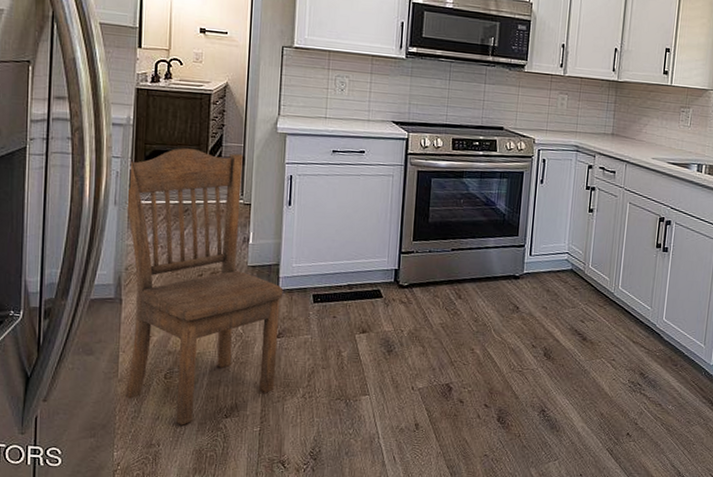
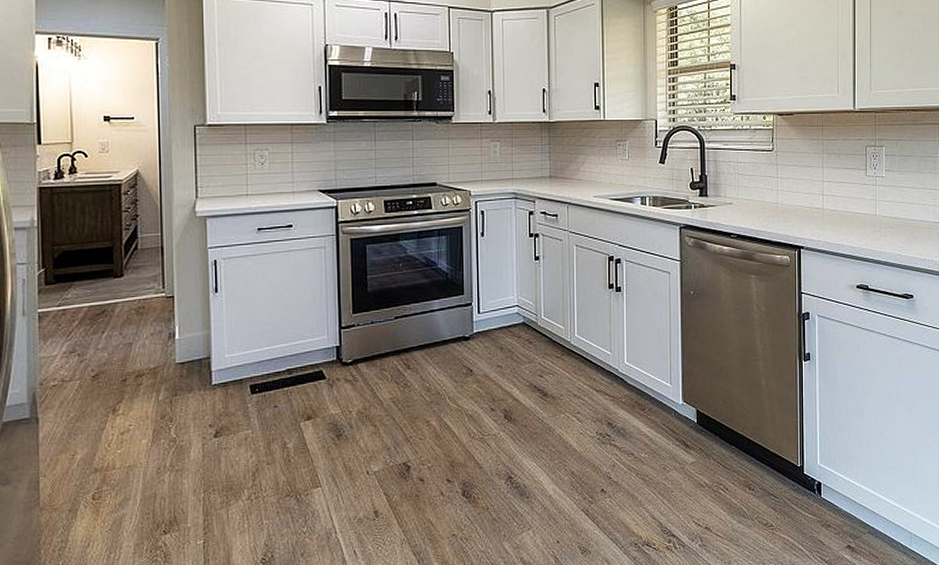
dining chair: present [124,148,284,425] -> none [35,243,217,550]

